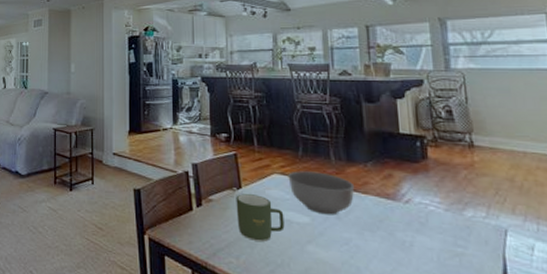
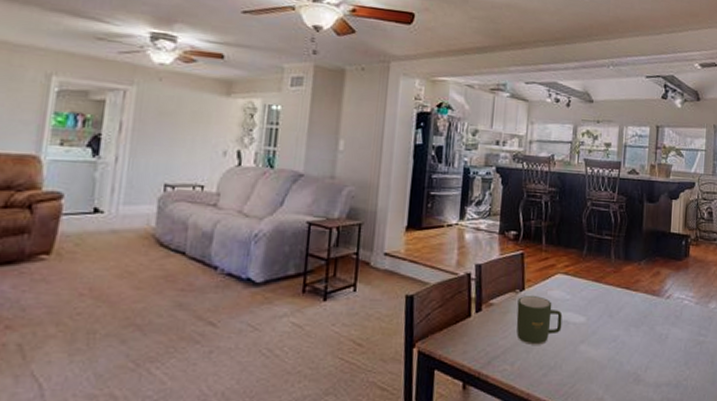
bowl: present [288,171,355,215] -> none [570,270,628,314]

